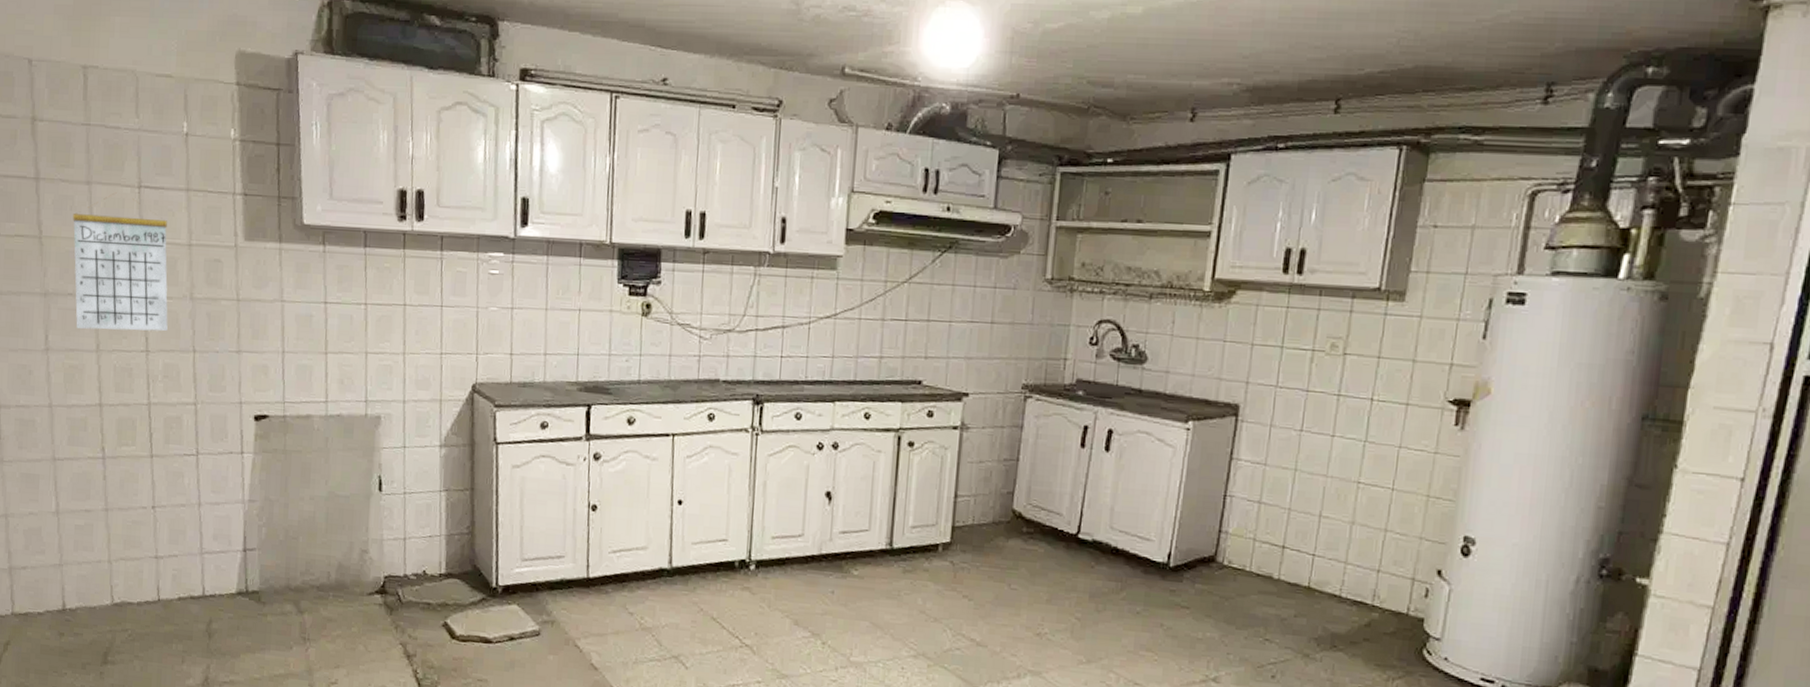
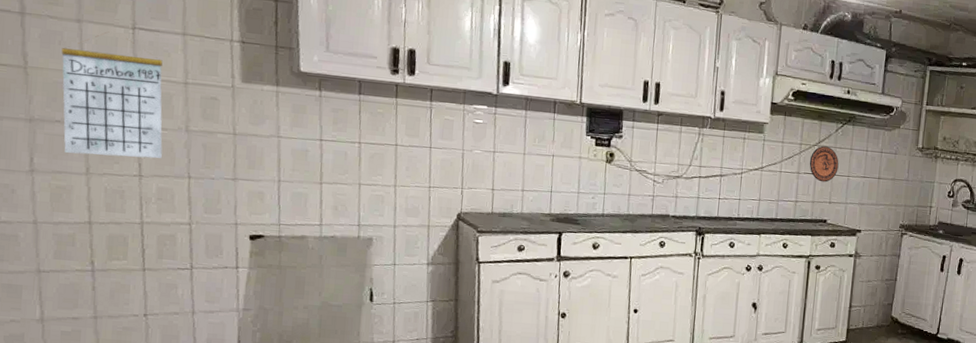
decorative plate: none [897,282,937,331] -> present [809,146,839,182]

